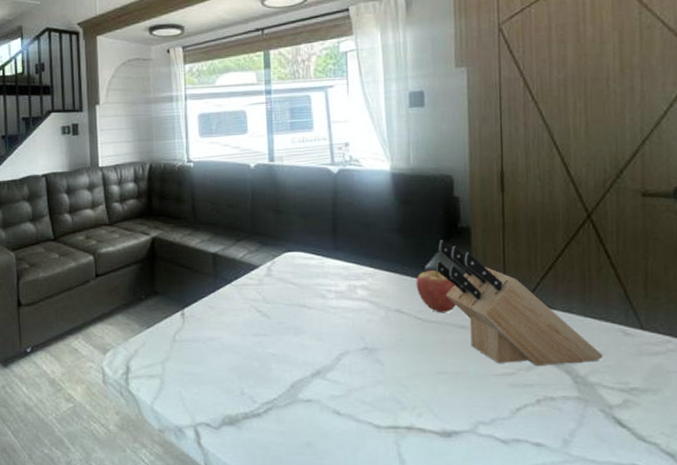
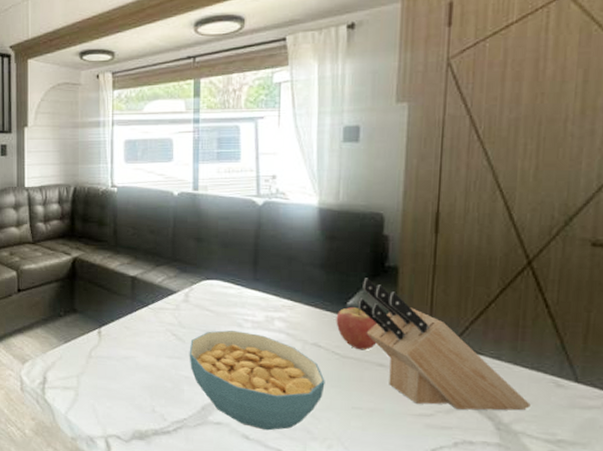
cereal bowl: none [275,303,410,404] -> present [189,330,325,431]

